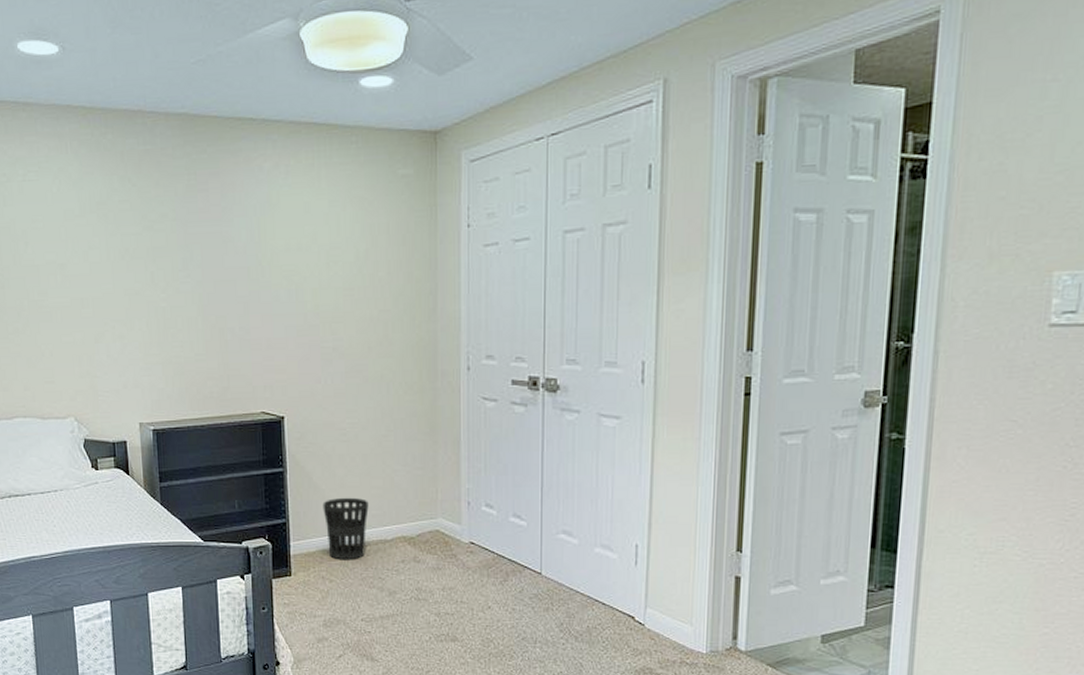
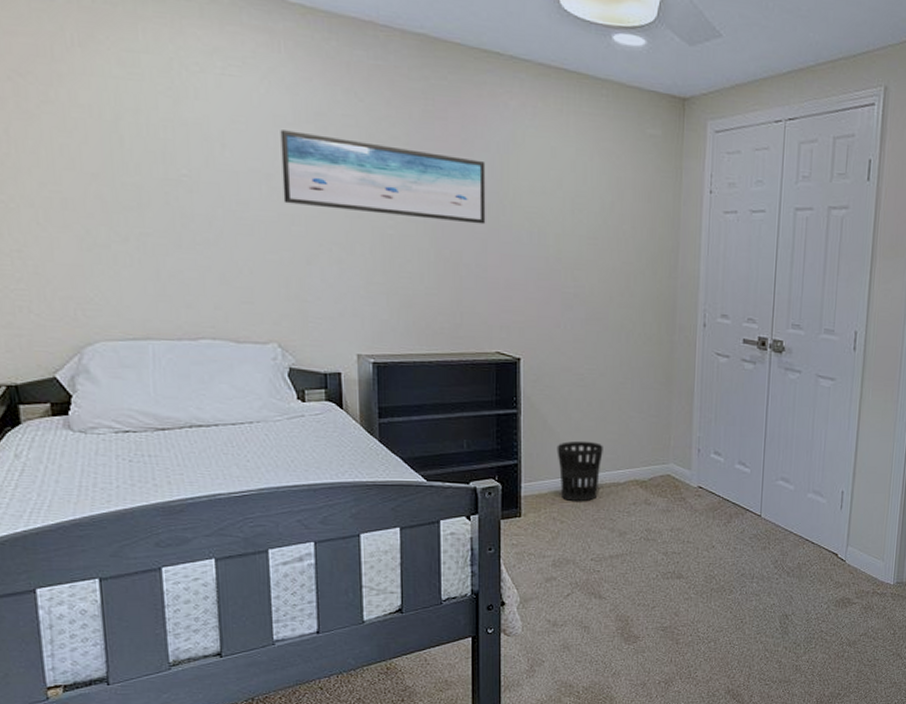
wall art: none [70,222,247,289] -> present [280,130,486,225]

